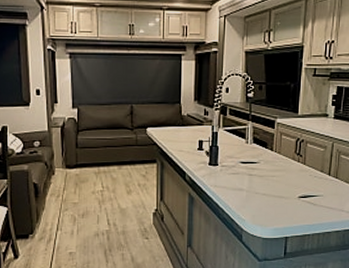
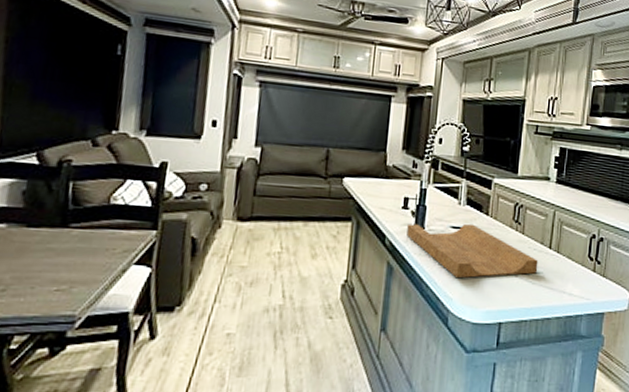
cutting board: none [203,158,319,204] -> present [407,223,538,279]

